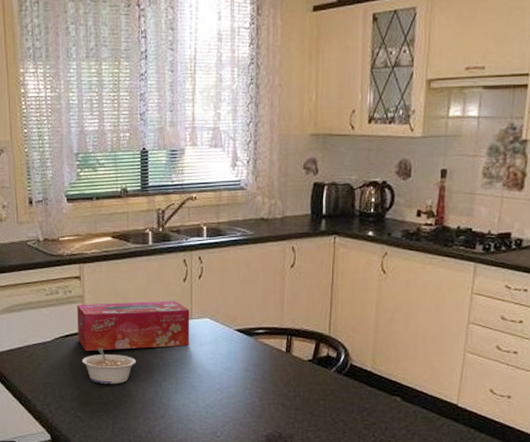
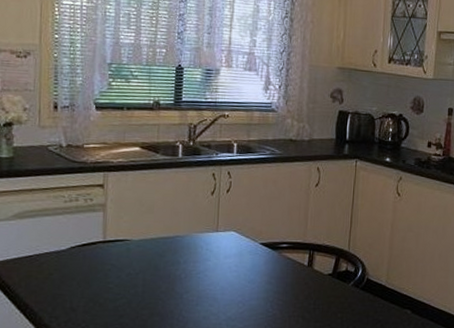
tissue box: present [77,301,190,351] -> none [96,212,216,261]
legume: present [82,347,136,385] -> none [99,258,157,297]

